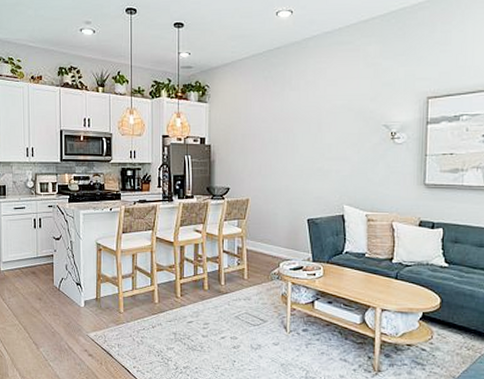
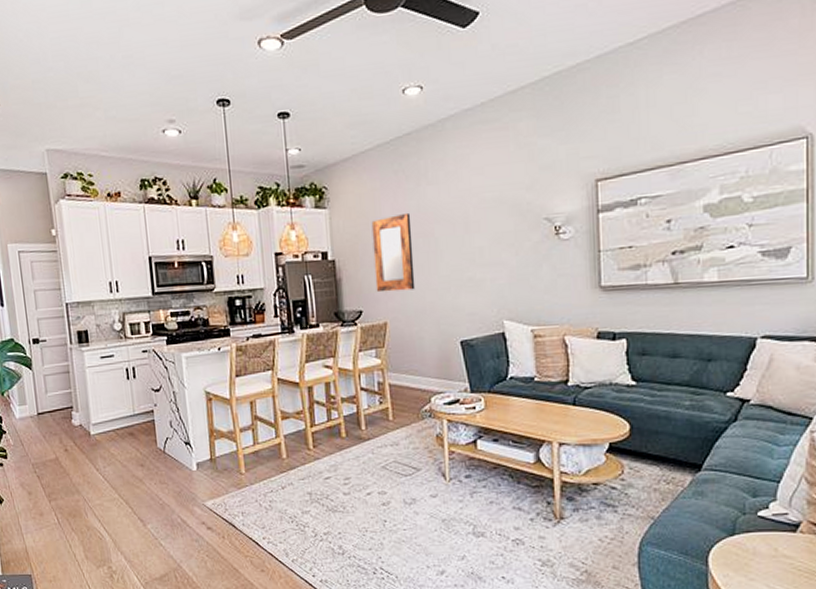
home mirror: none [242,111,275,174] -> present [371,212,416,293]

